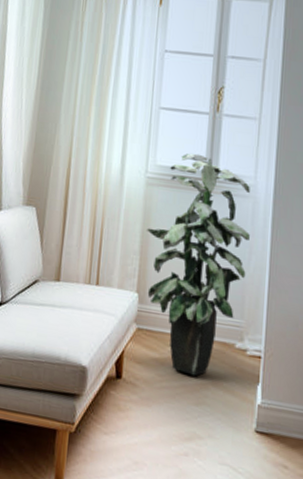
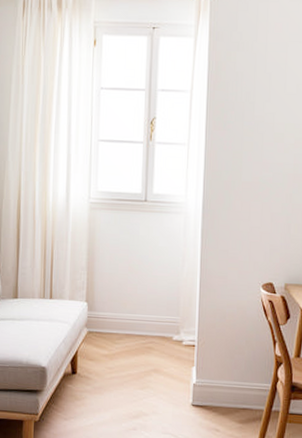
indoor plant: present [147,153,250,377] -> none [92,178,183,366]

